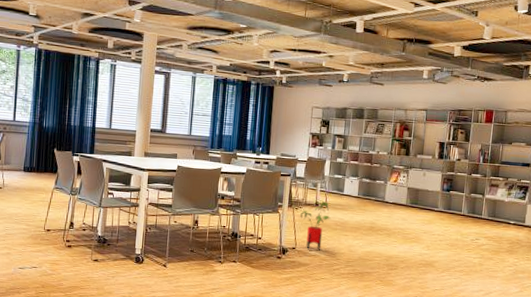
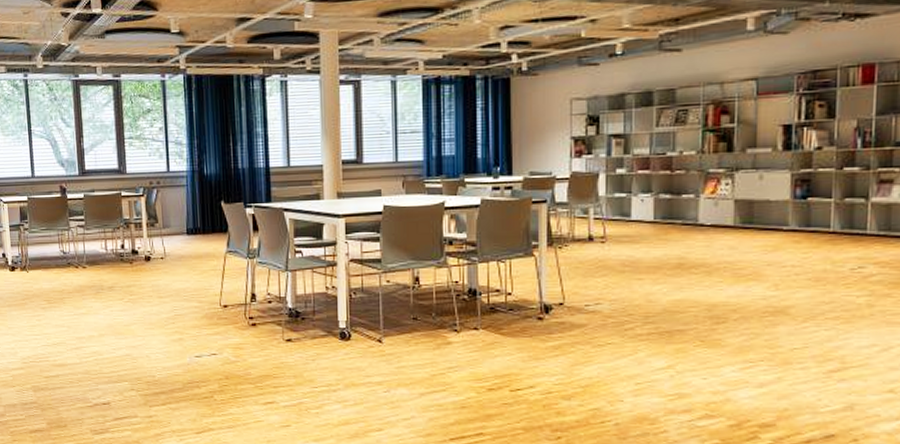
house plant: present [300,201,331,251] -> none [567,233,614,305]

